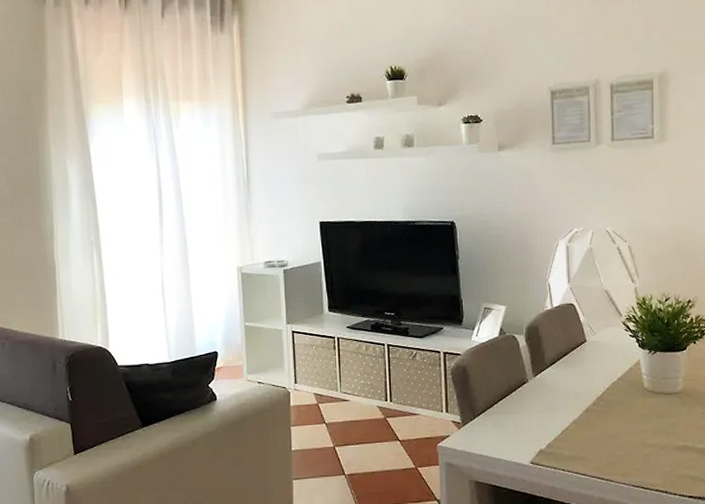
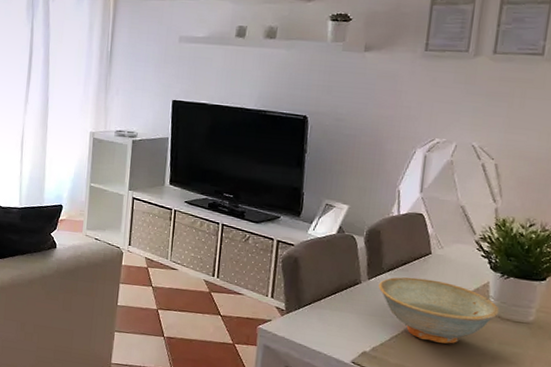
dish: none [544,366,652,428] -> present [378,277,499,344]

